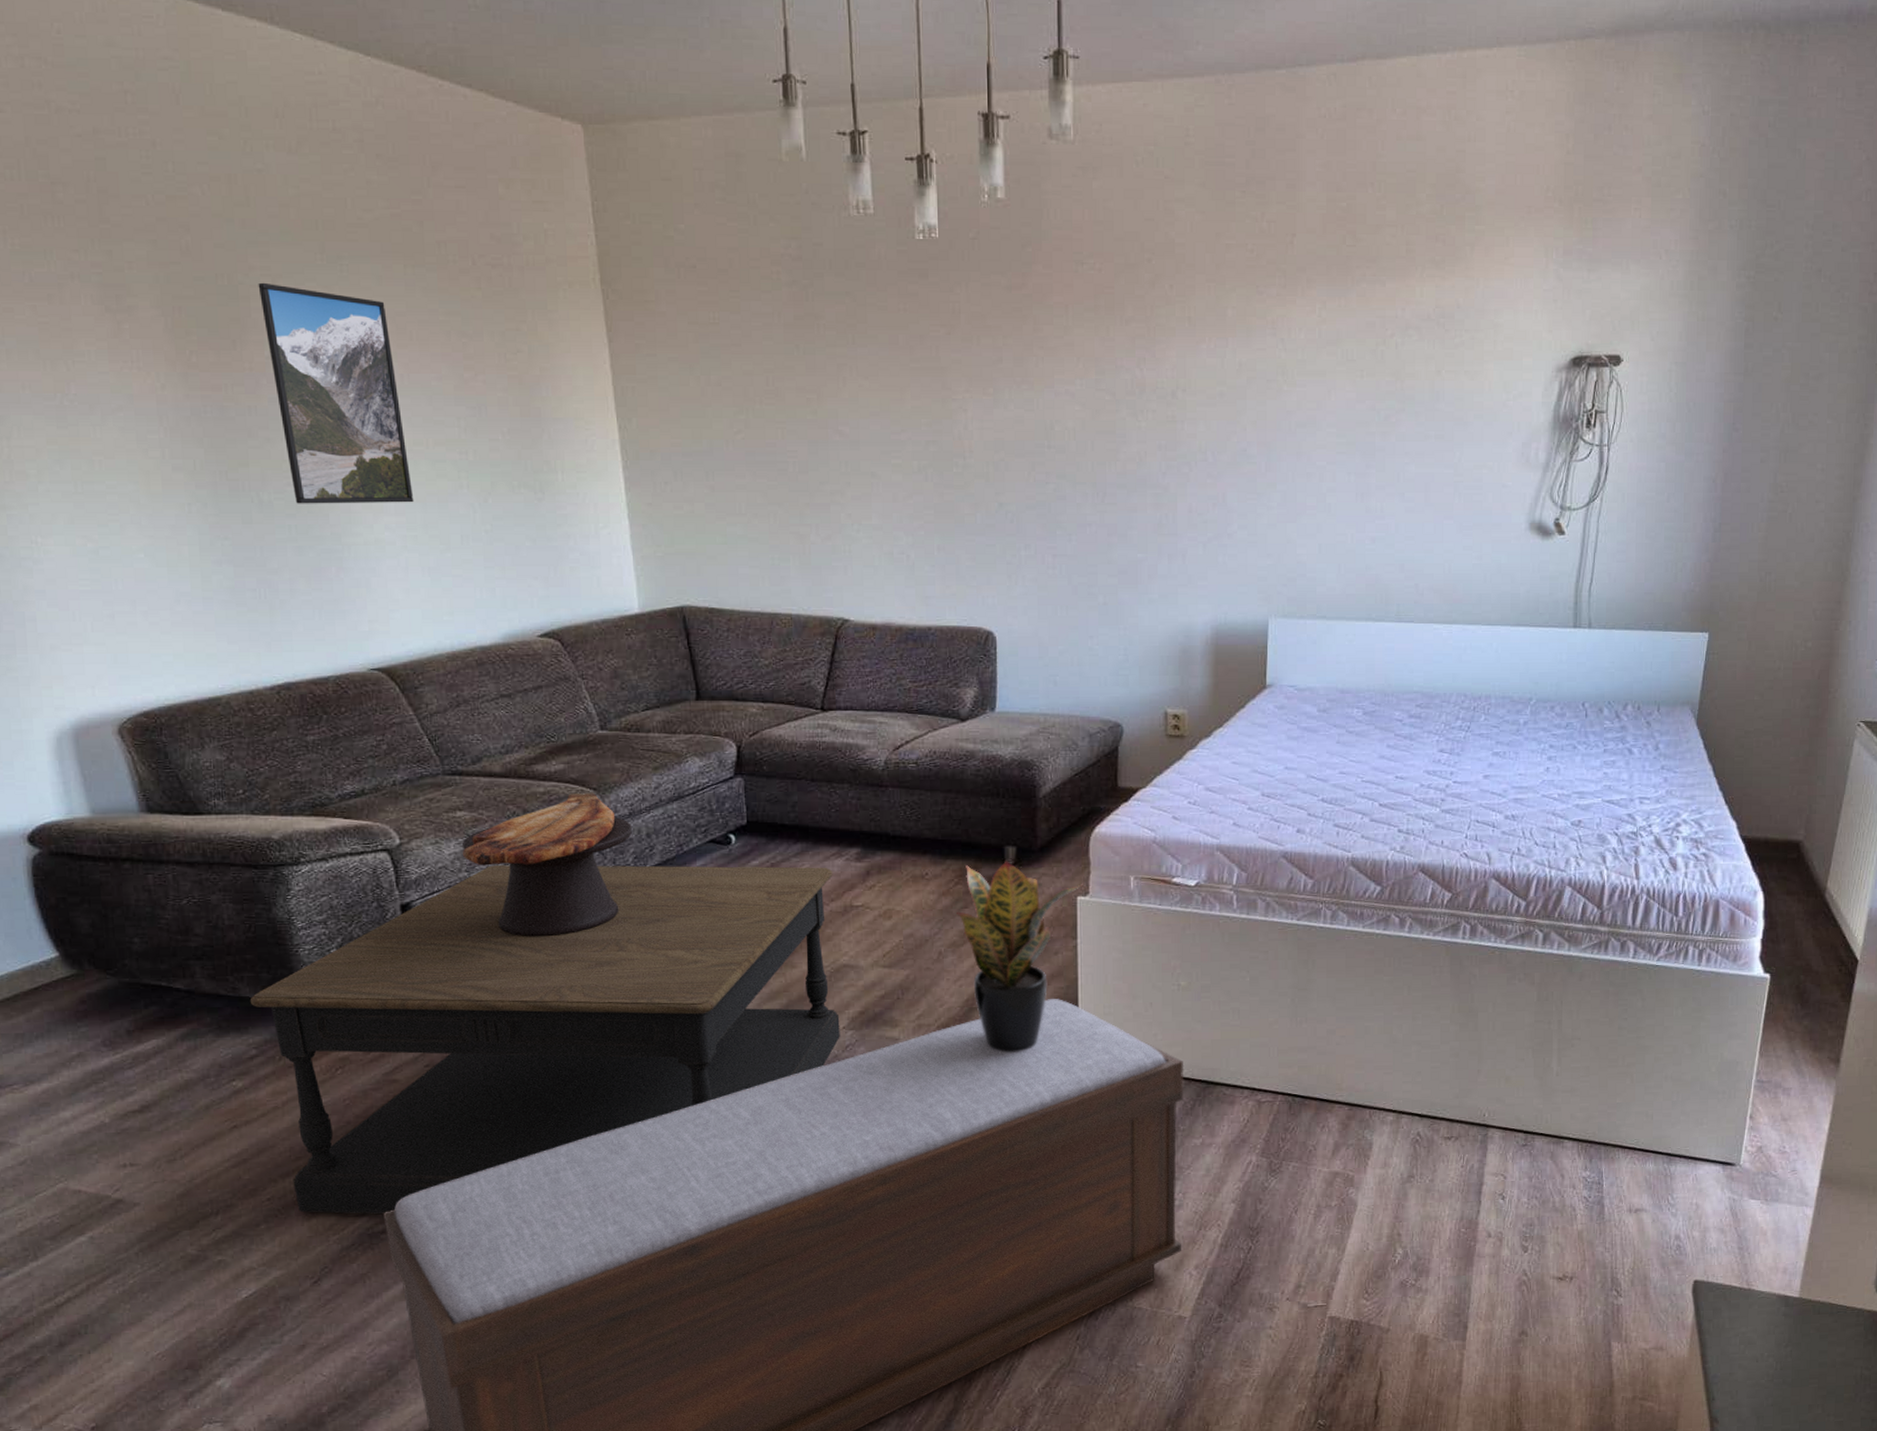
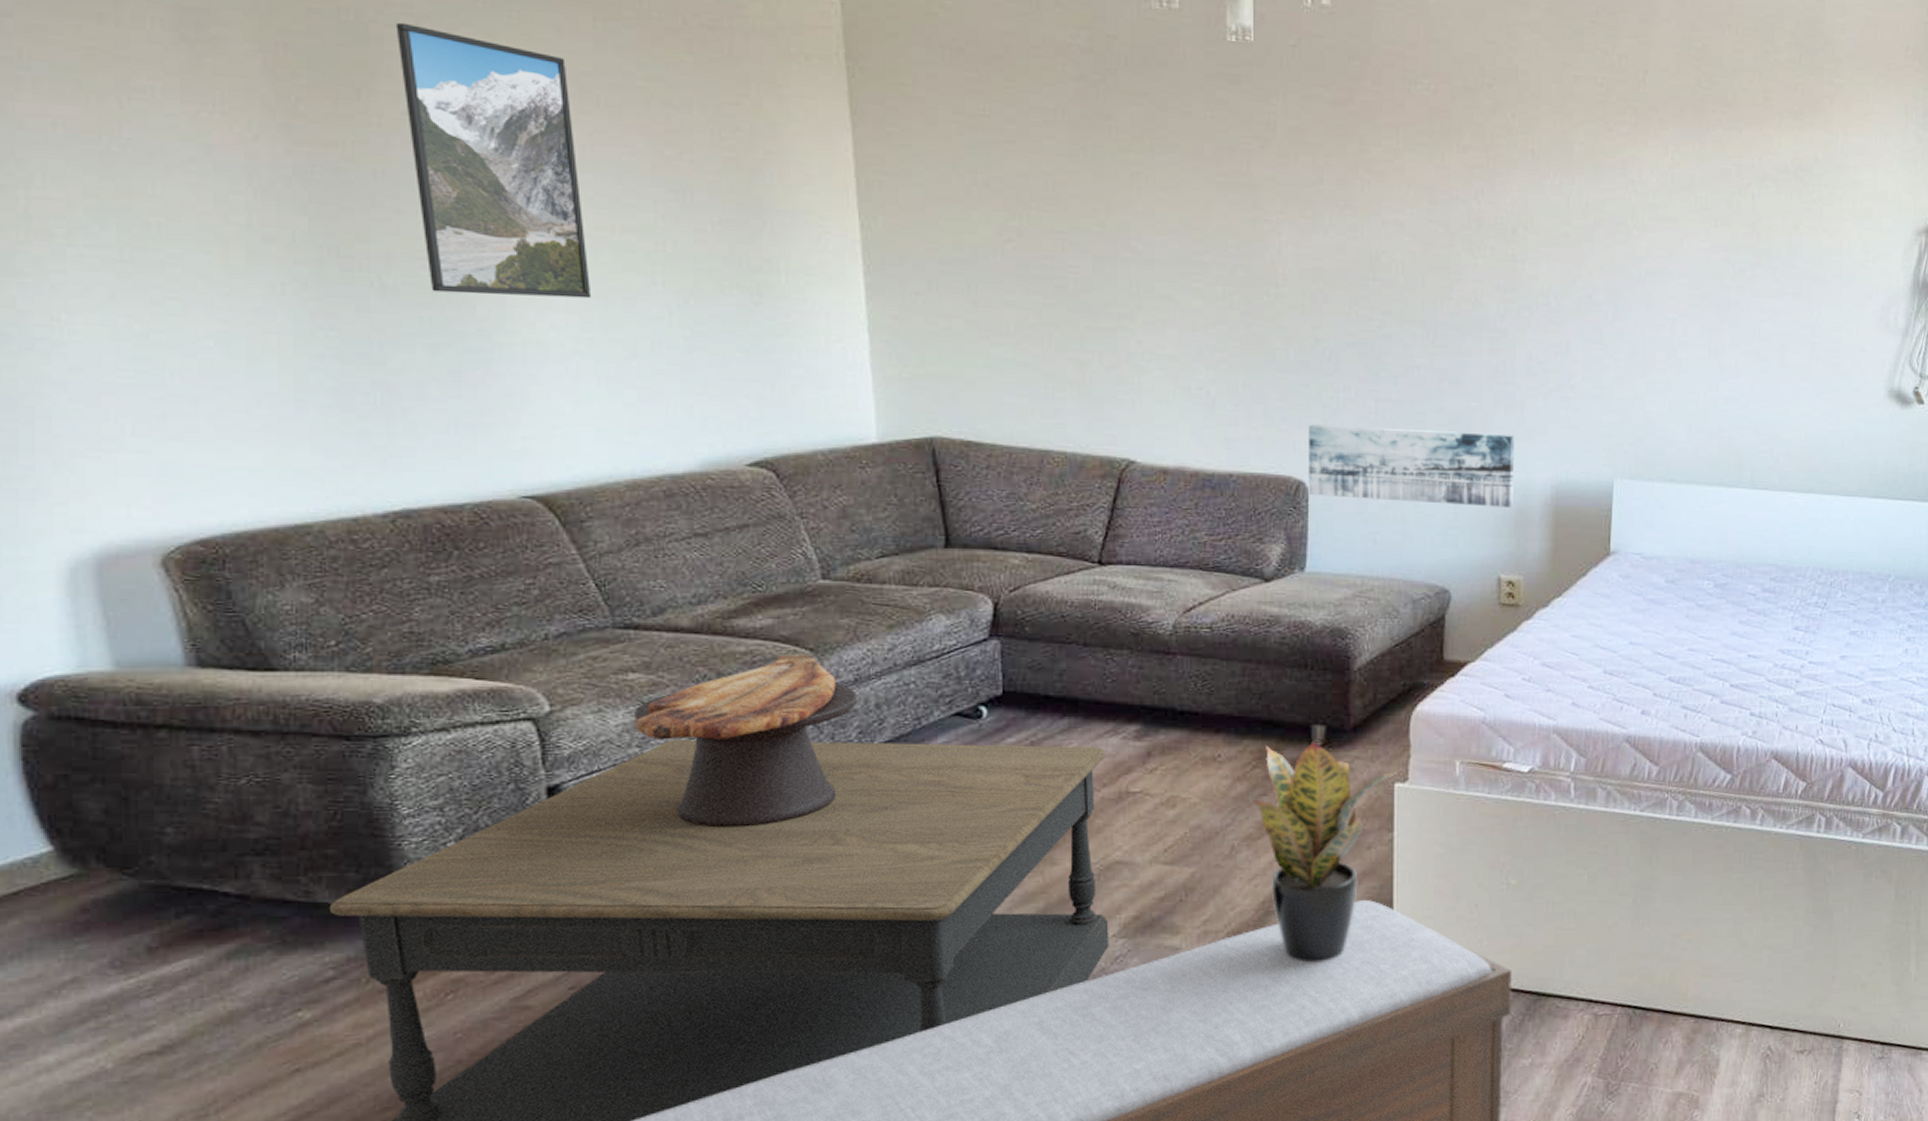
wall art: none [995,580,1178,648] -> present [1308,424,1515,507]

